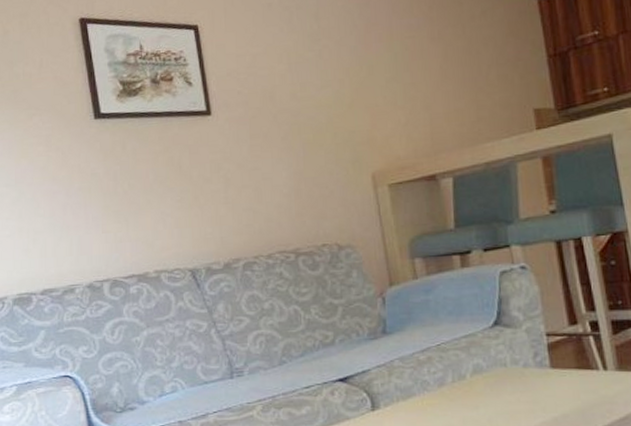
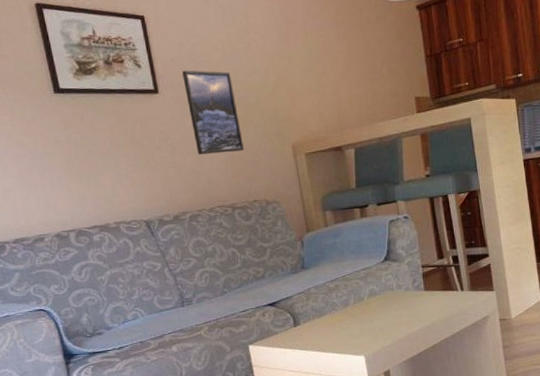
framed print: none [240,86,312,188] -> present [182,70,245,155]

